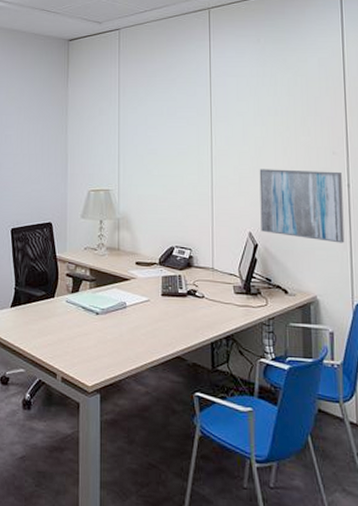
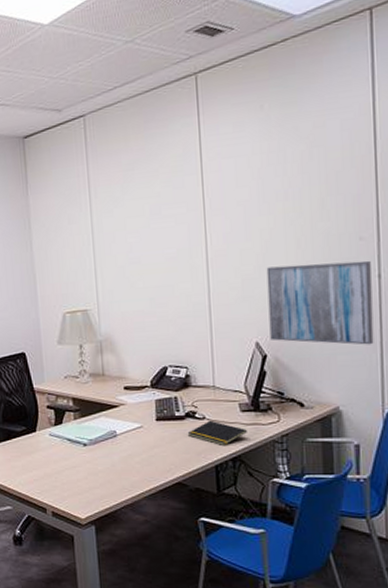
notepad: none [188,299,239,325] -> present [187,420,247,447]

